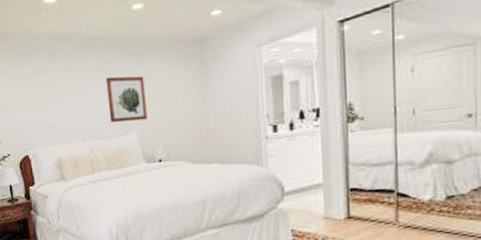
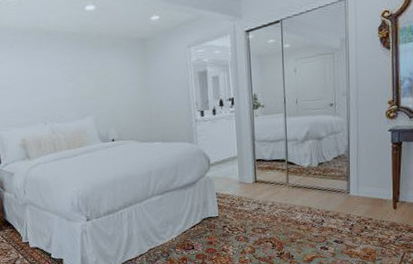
wall art: present [105,76,148,123] -> none [64,67,101,108]

